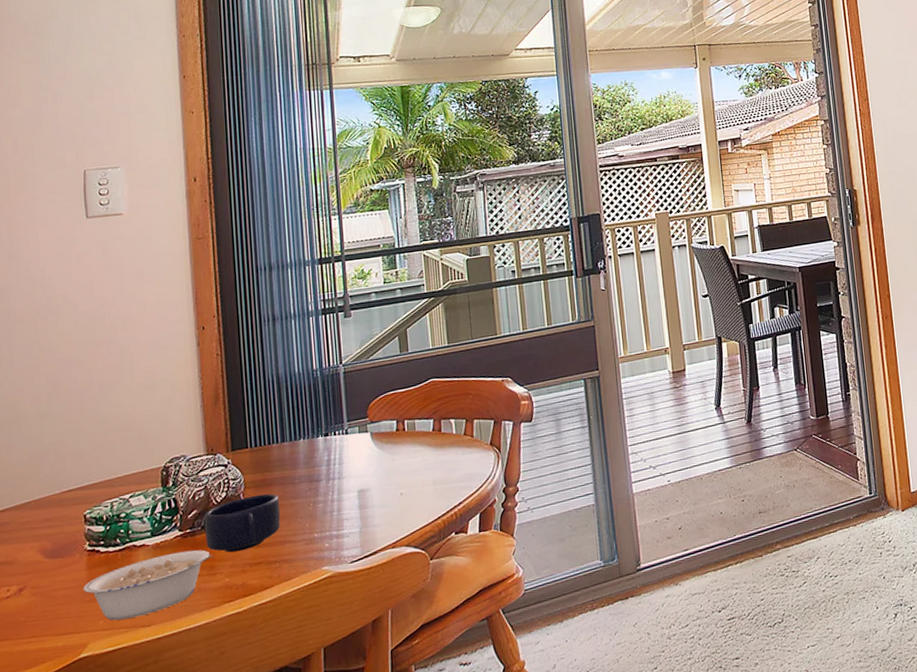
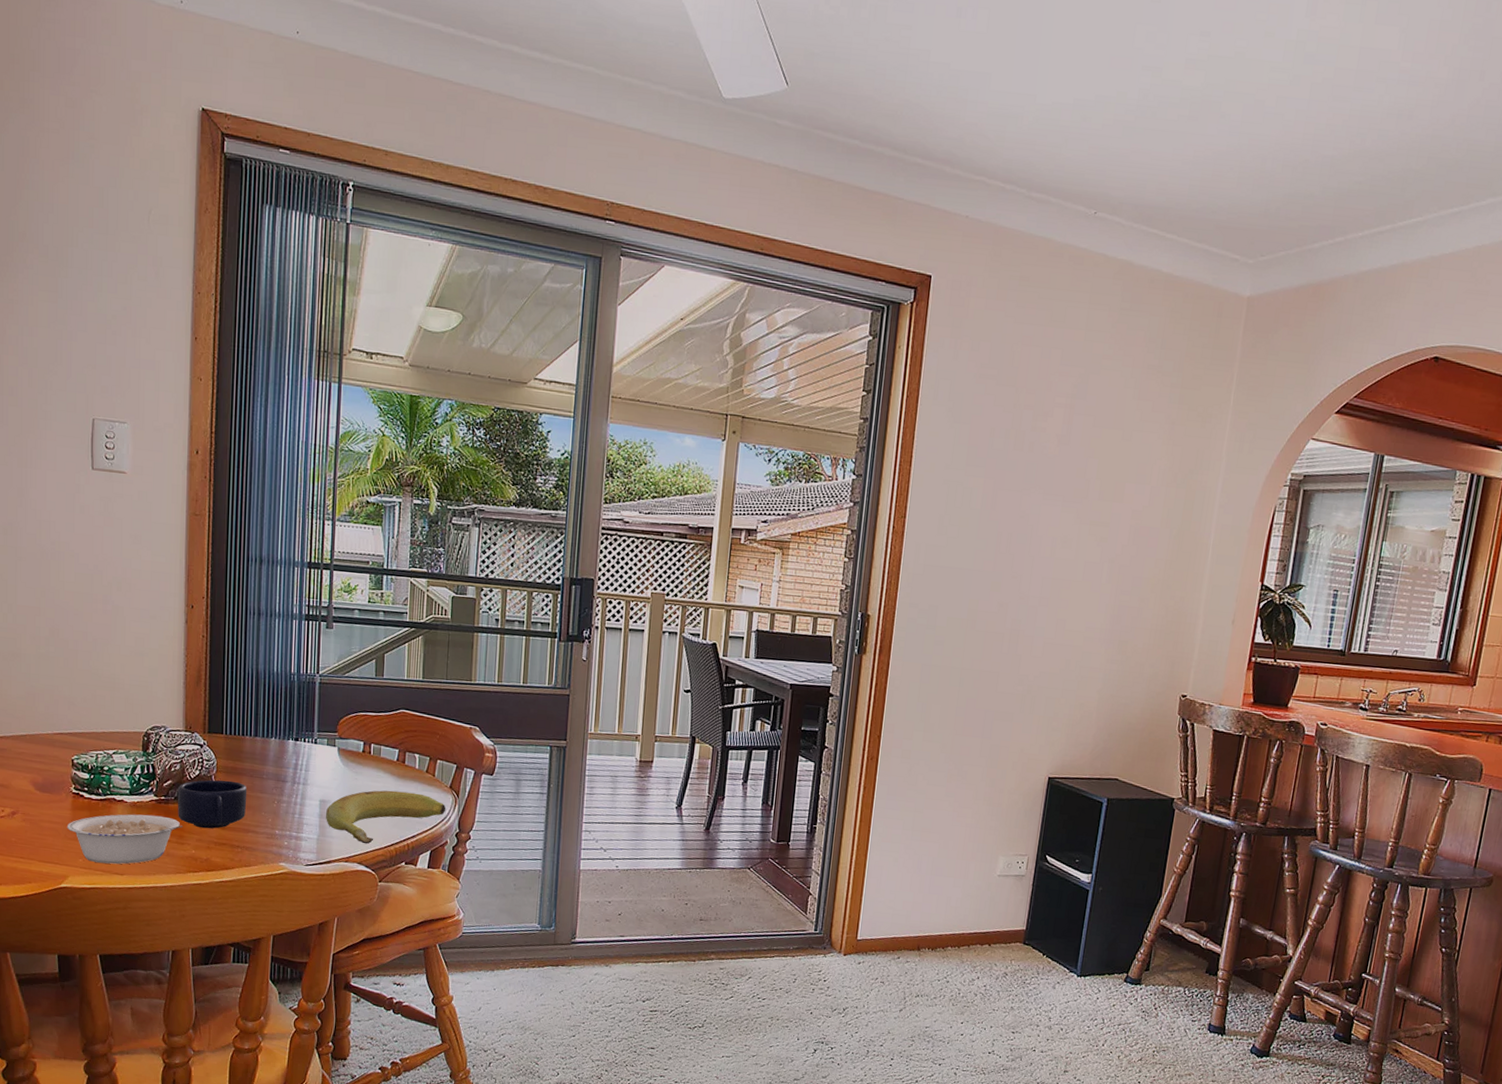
banana: none [365,458,490,525] -> present [325,790,446,844]

